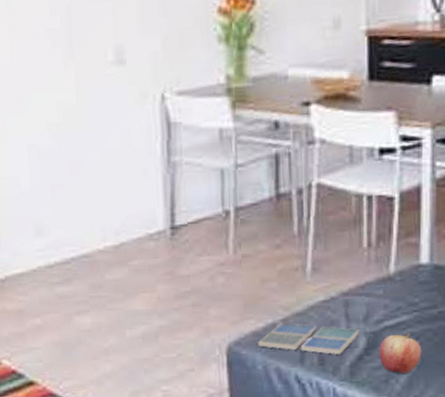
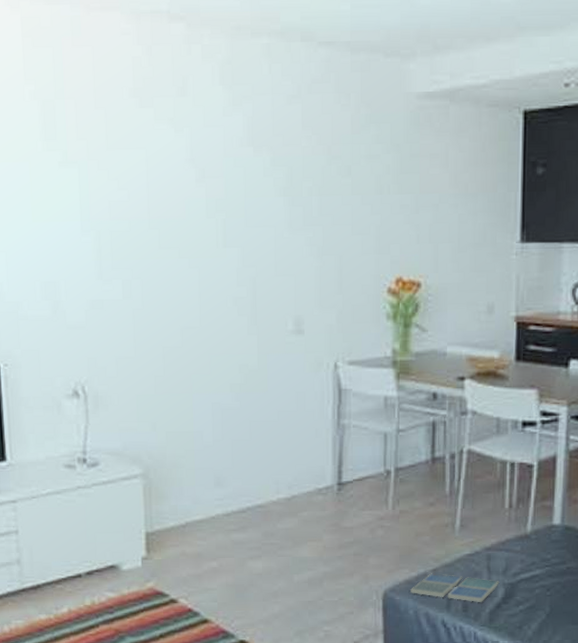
apple: present [379,333,422,374] -> none [515,585,552,621]

